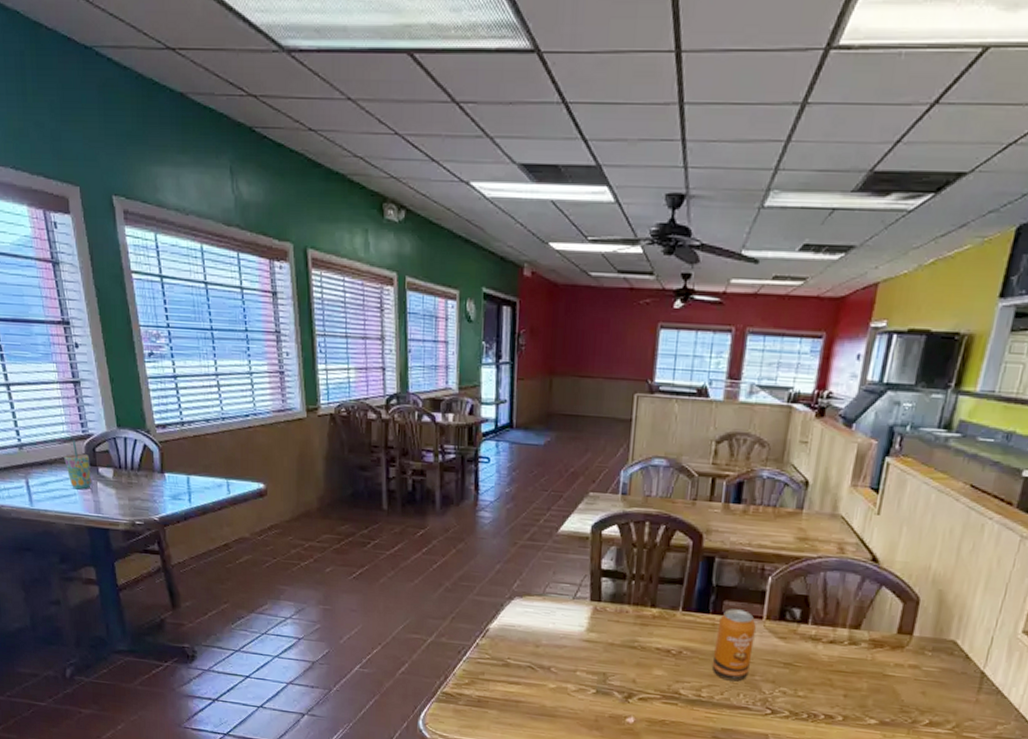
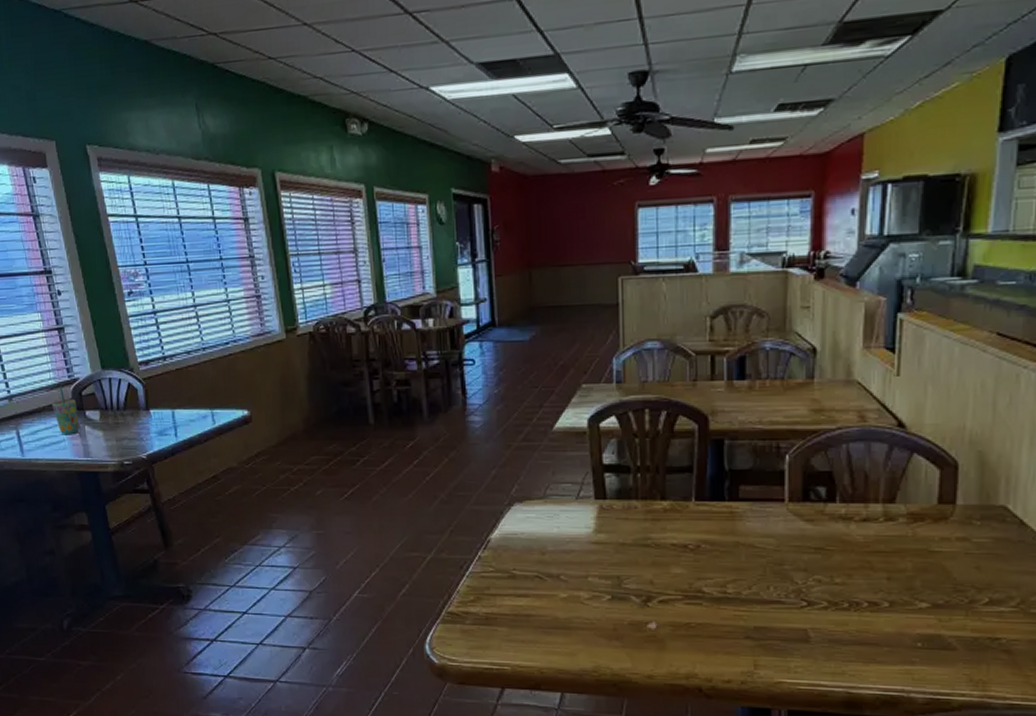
soda can: present [712,609,756,682] -> none [735,494,778,573]

